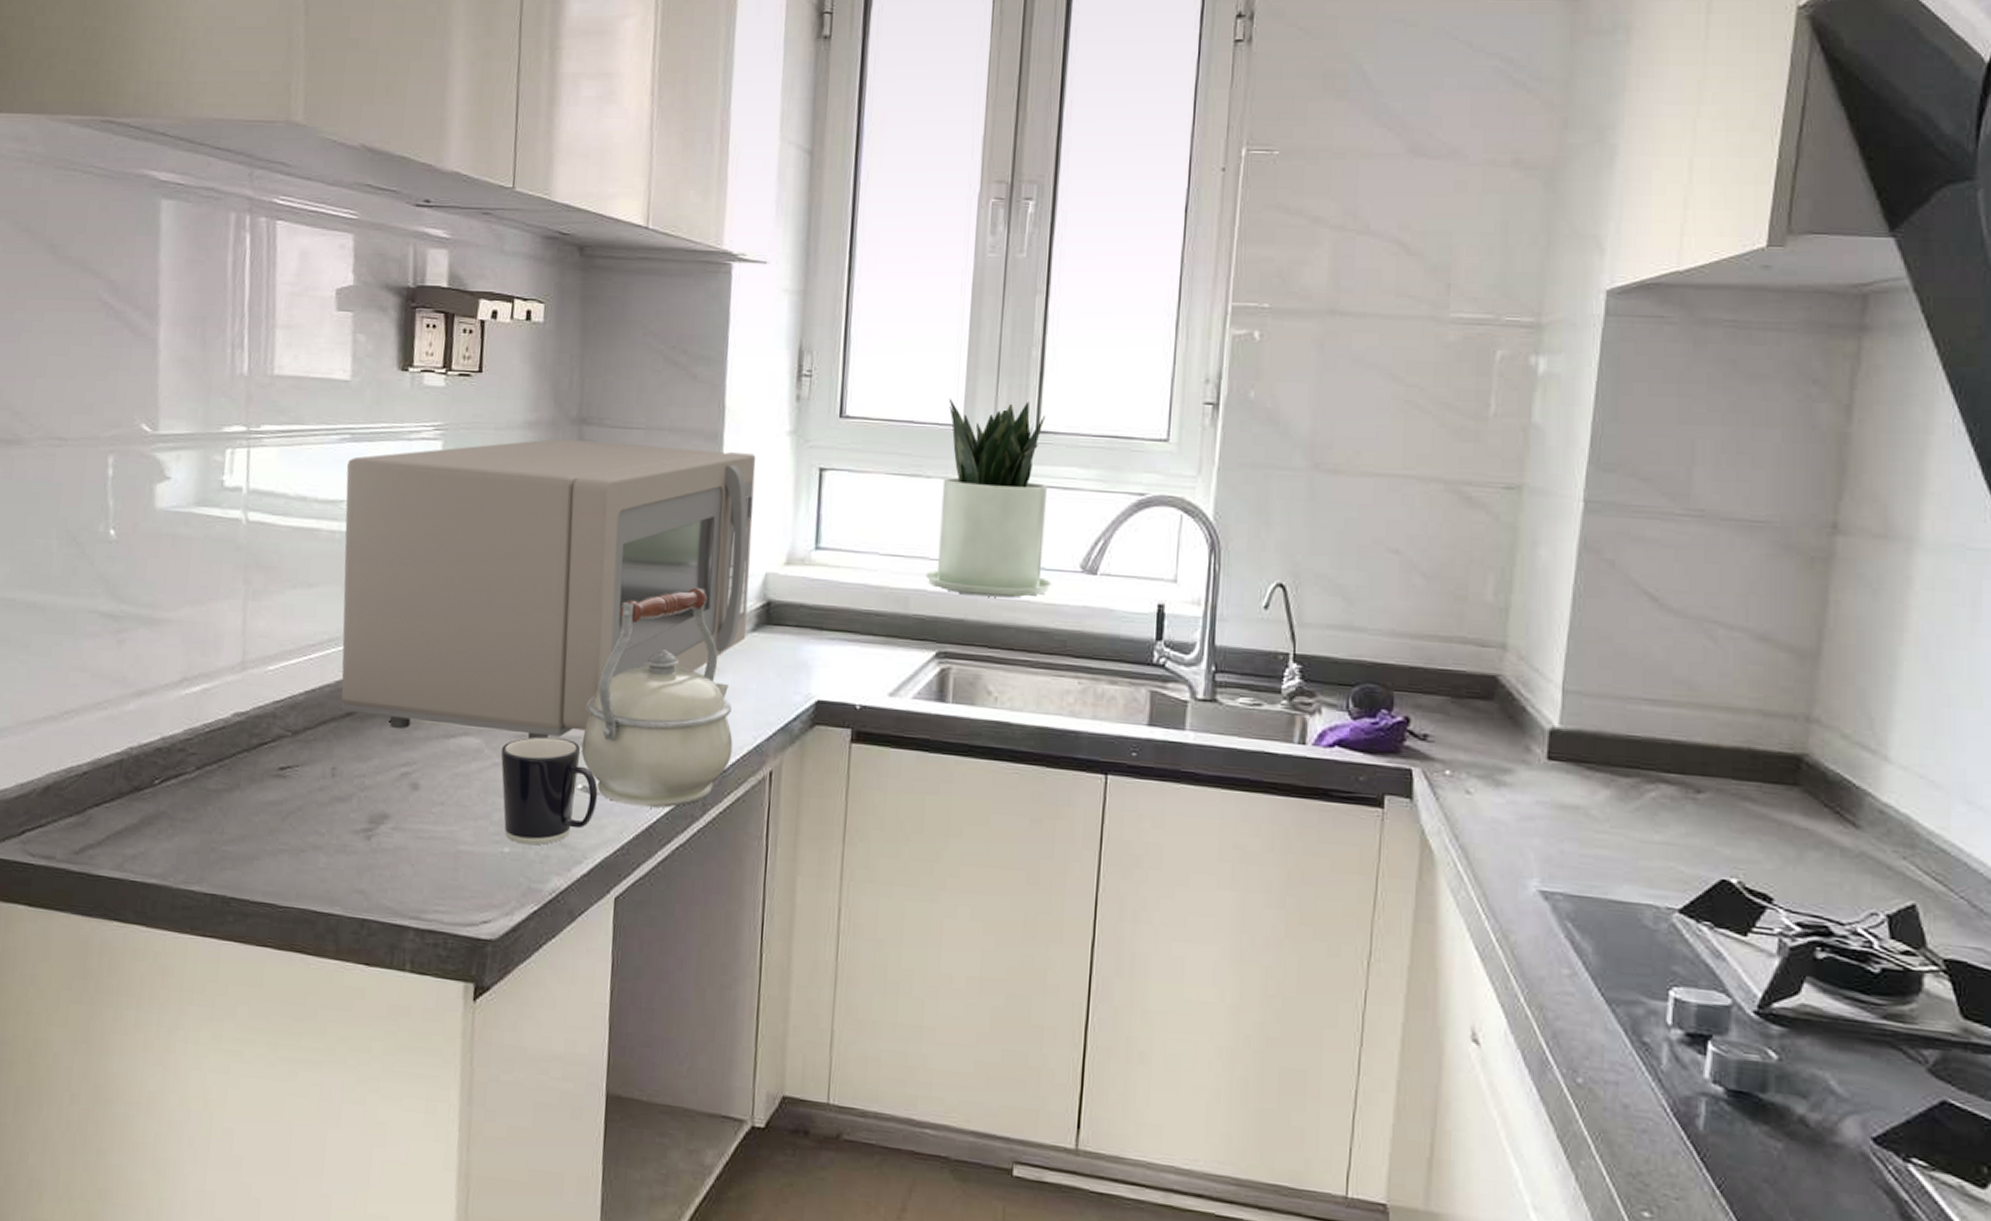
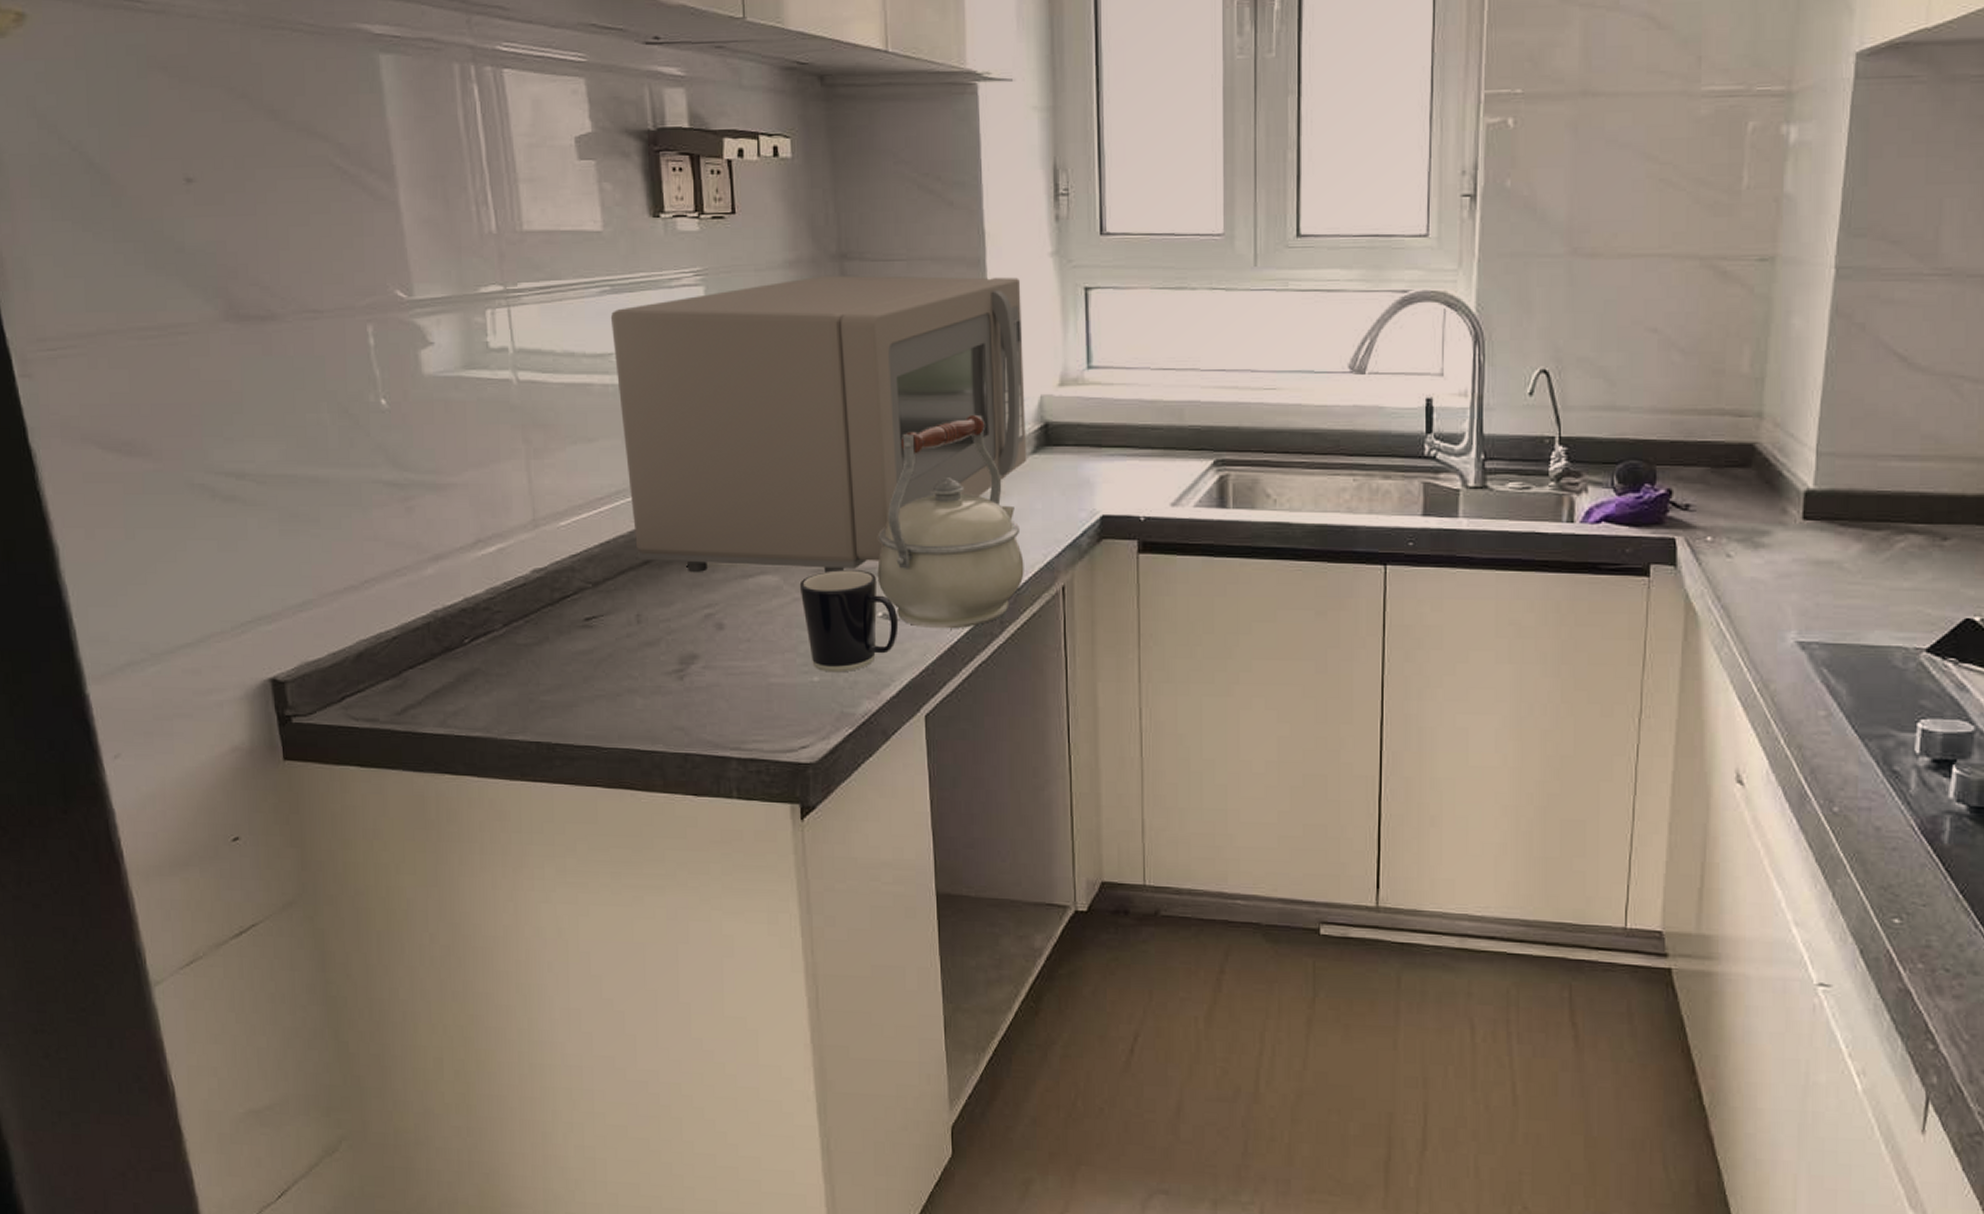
planter: present [925,399,1052,598] -> none [1197,206,1322,403]

